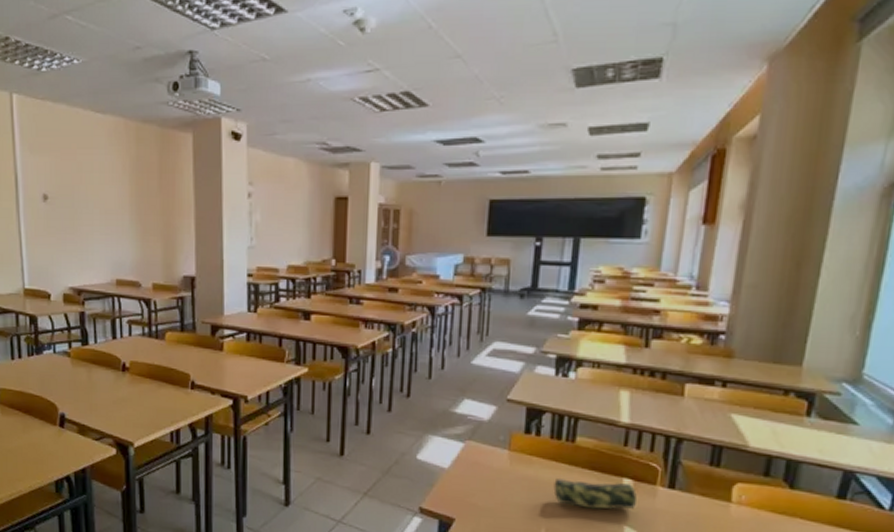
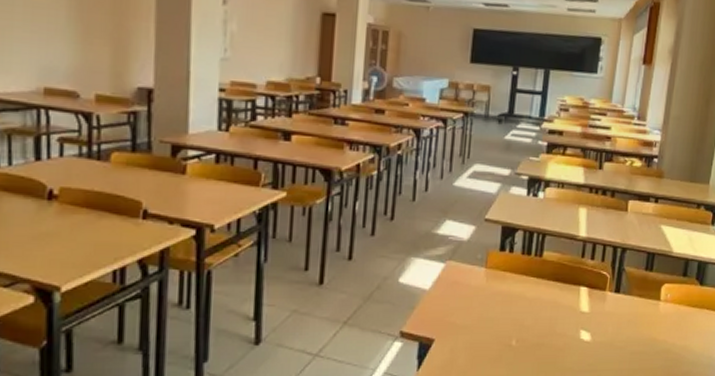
pencil case: present [553,477,638,510] -> none [523,290,592,317]

